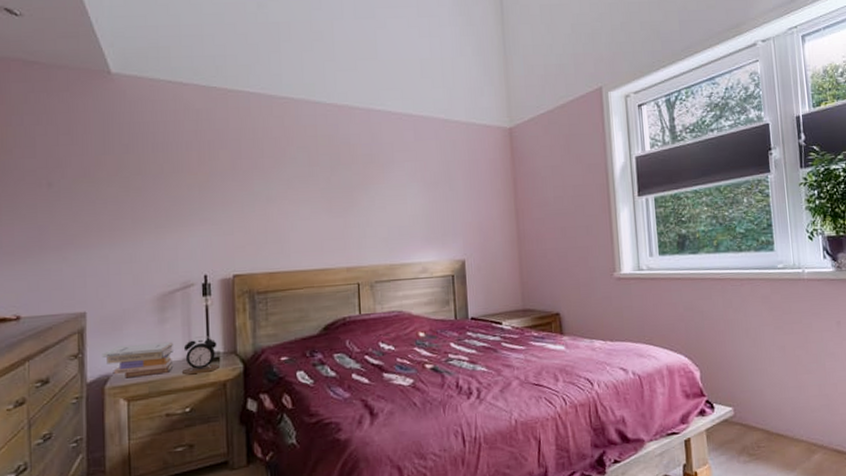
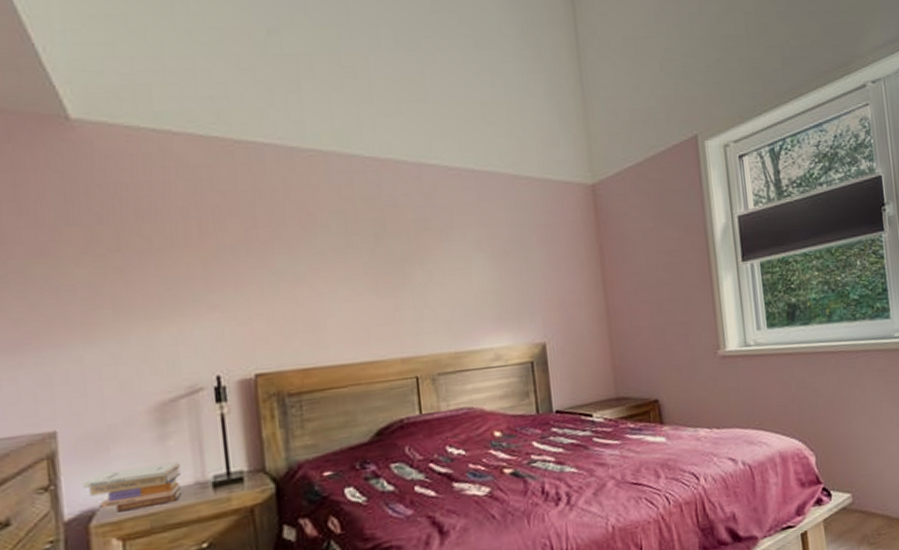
alarm clock: present [183,336,220,375] -> none [194,452,244,503]

